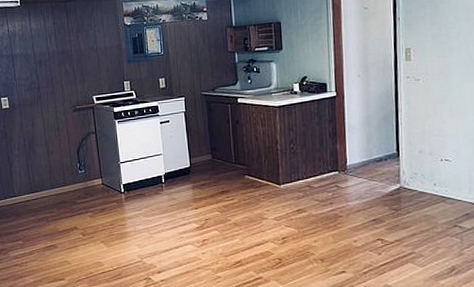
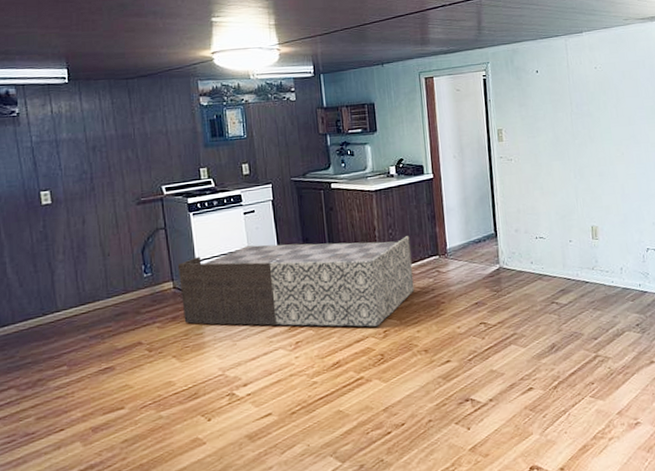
bench: none [105,151,313,233] -> present [177,236,415,327]

